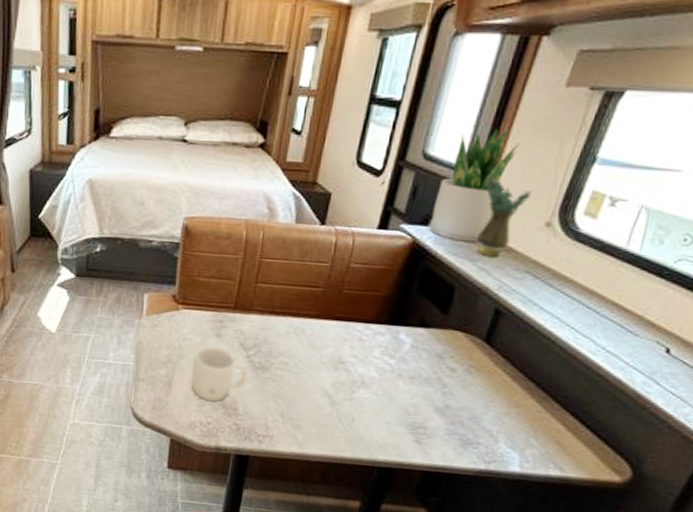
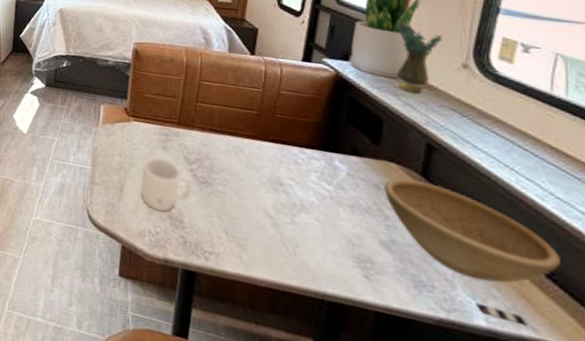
bowl: none [446,346,598,467] -> present [384,178,560,327]

